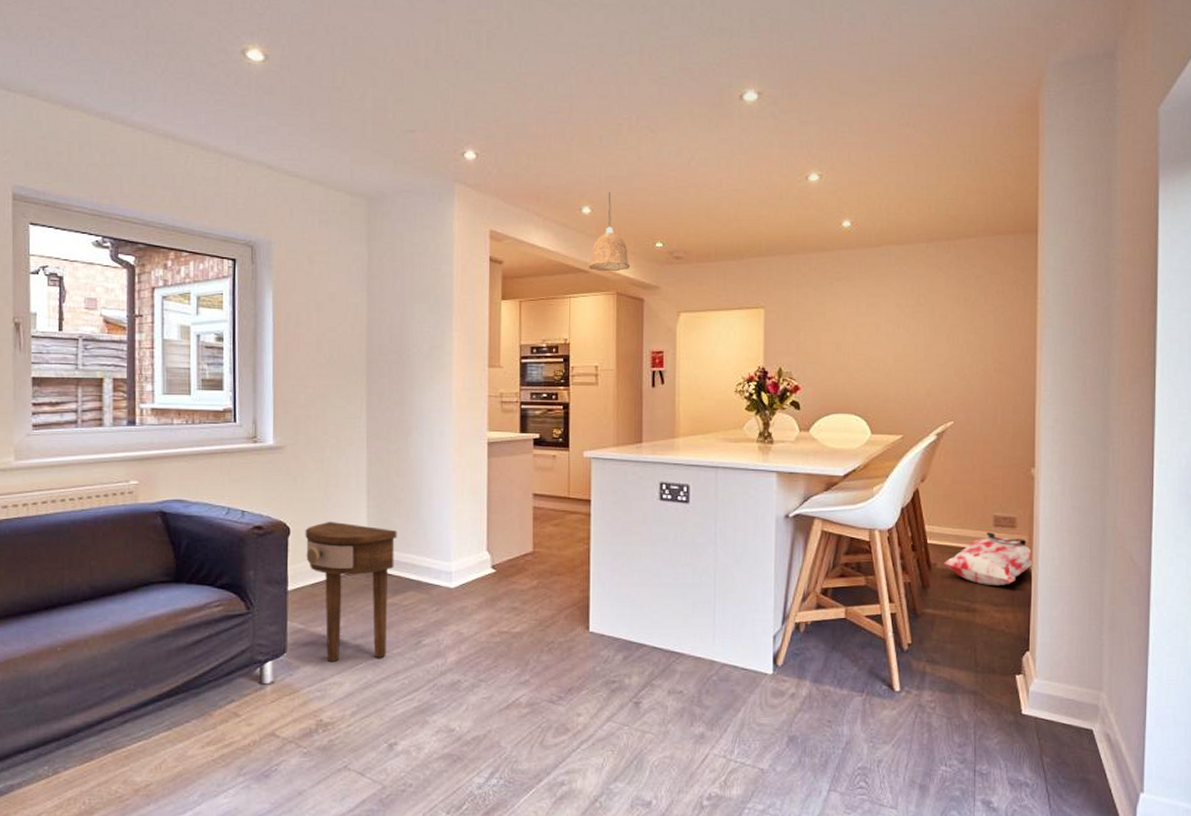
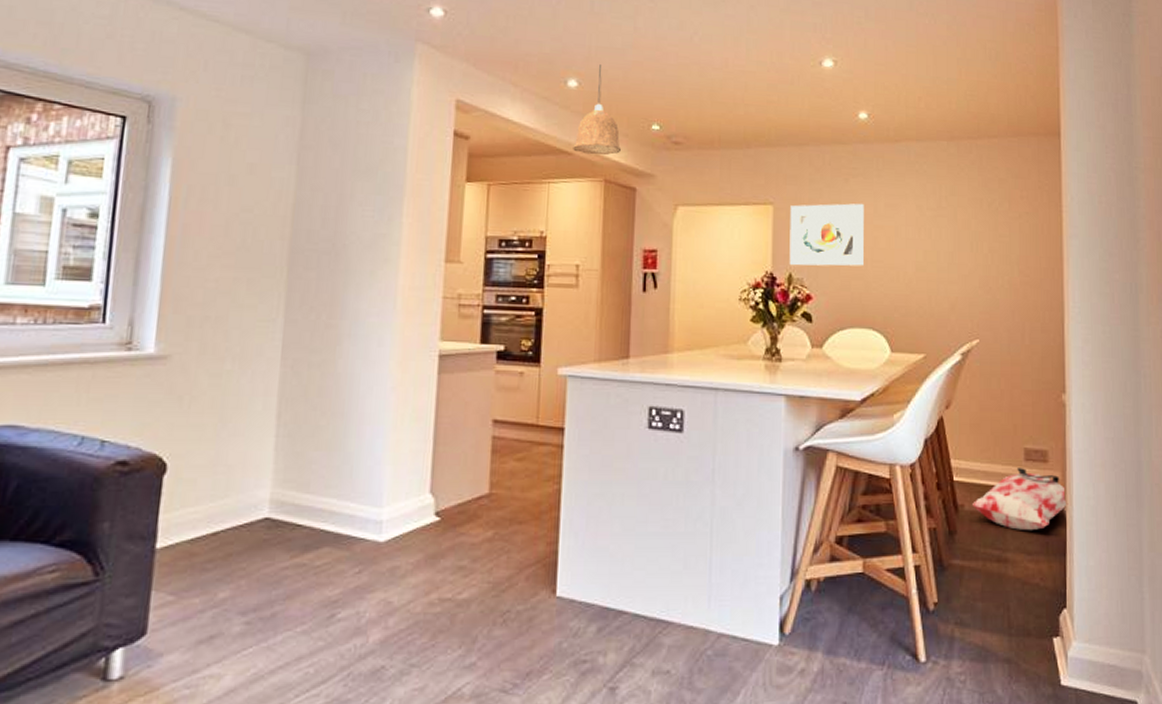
side table: present [305,521,397,663] -> none [185,454,314,647]
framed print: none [779,303,848,361] -> present [789,203,865,266]

